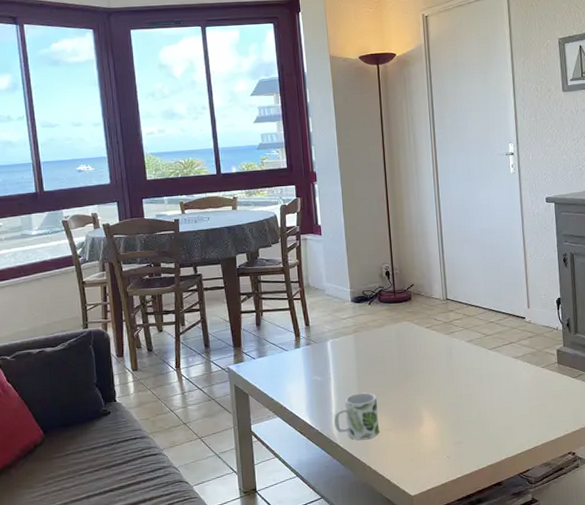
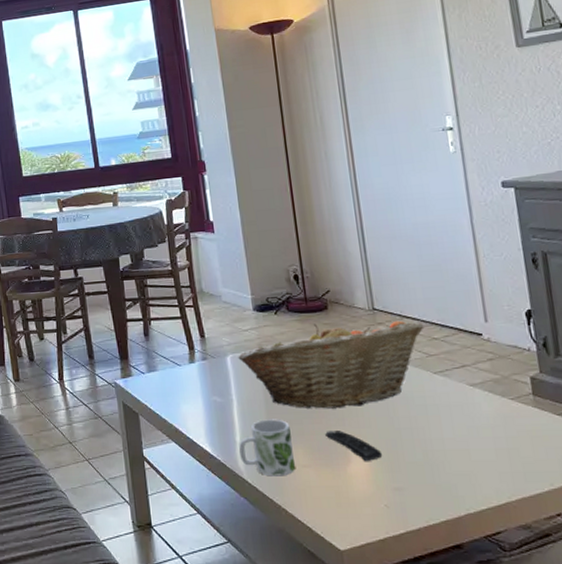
fruit basket: none [337,308,484,383] -> present [238,320,424,409]
remote control: none [404,399,448,423] -> present [325,431,383,462]

